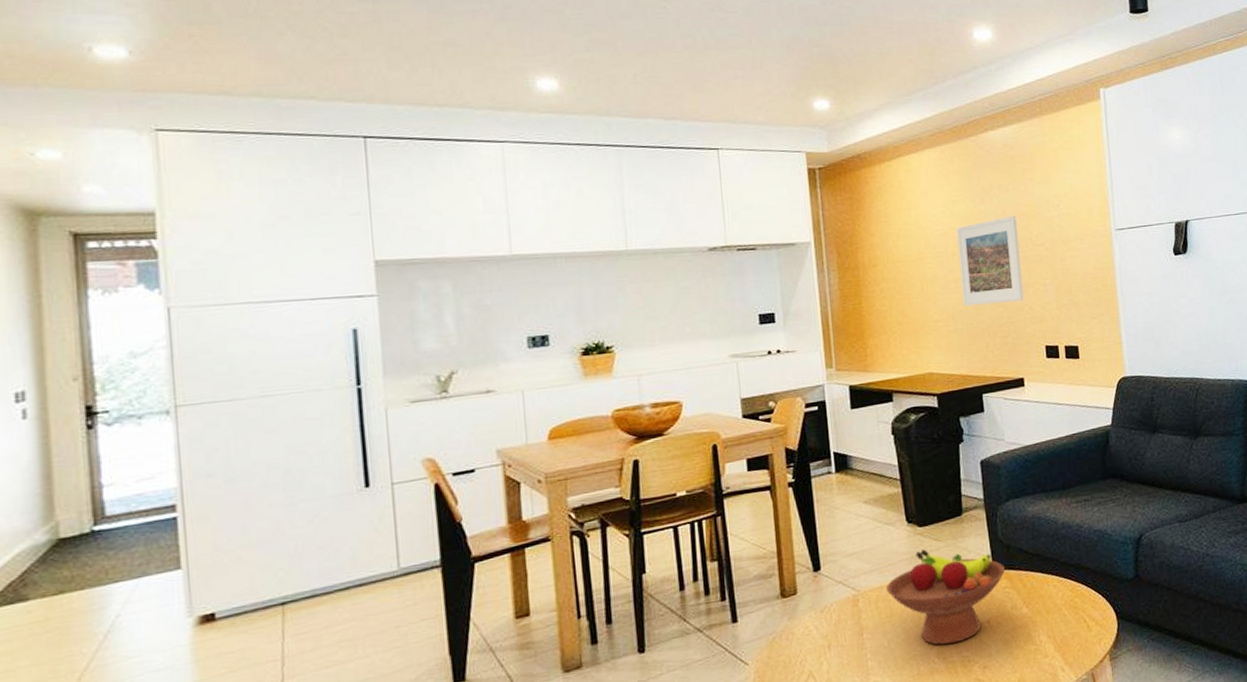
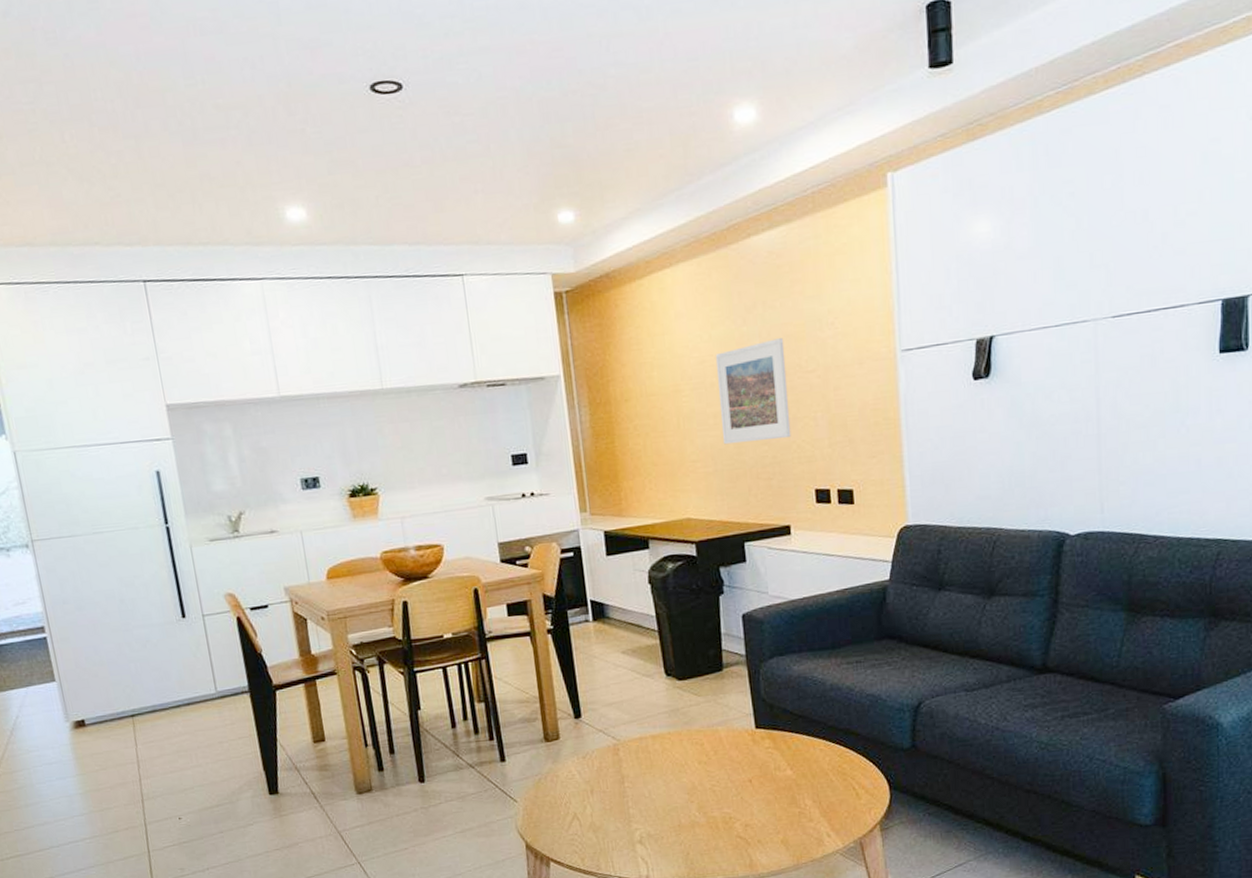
fruit bowl: present [885,549,1005,645] -> none [645,703,768,800]

